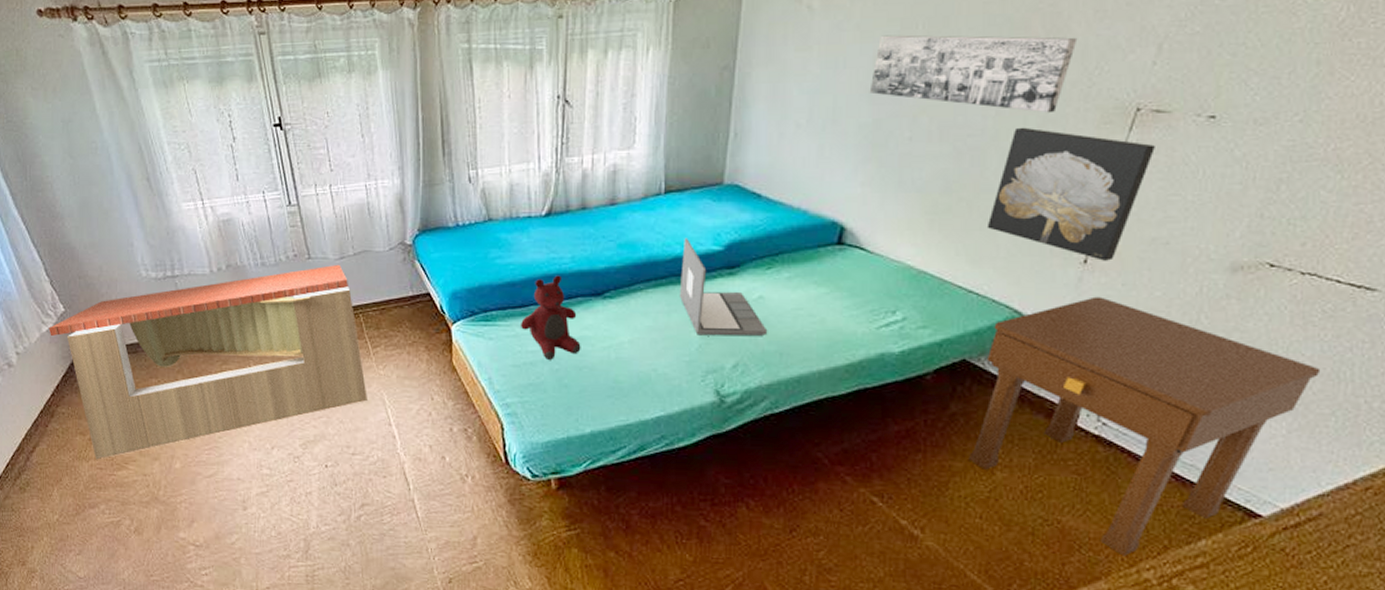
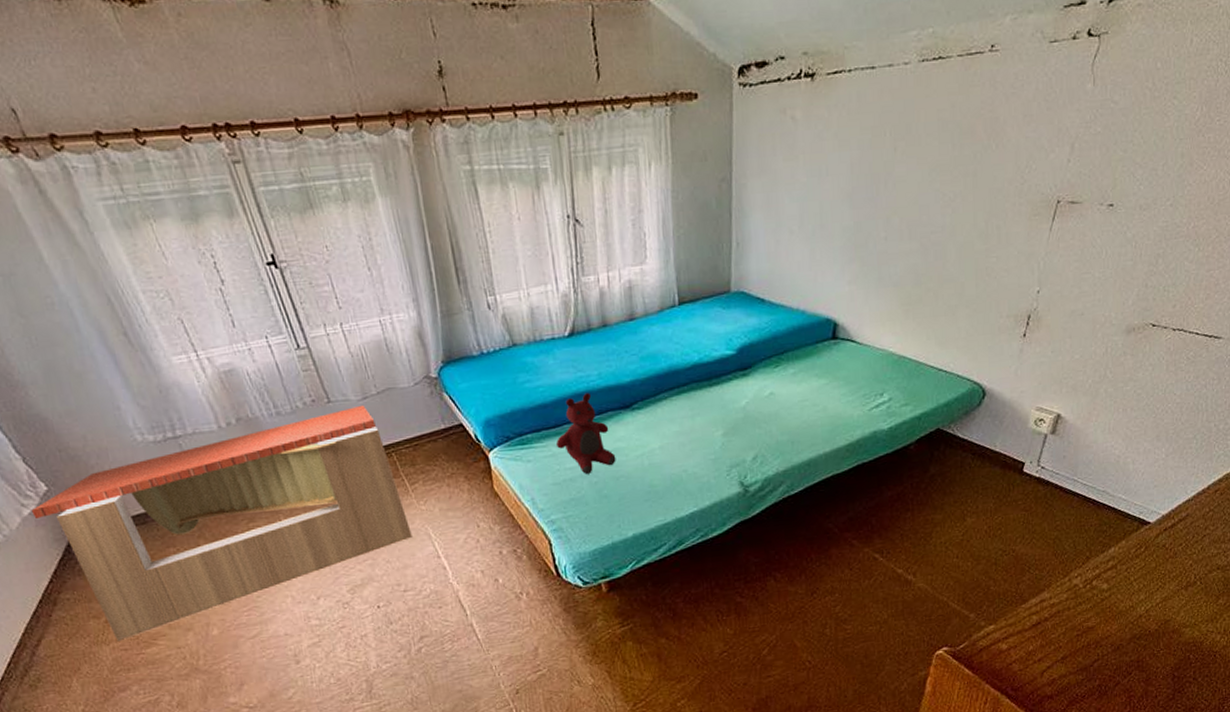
laptop: present [679,238,768,336] -> none [700,345,780,435]
wall art: present [869,35,1078,114] -> none [849,140,1012,209]
nightstand: present [969,296,1321,556] -> none [946,363,1187,570]
wall art: present [986,127,1155,261] -> none [950,222,1071,334]

